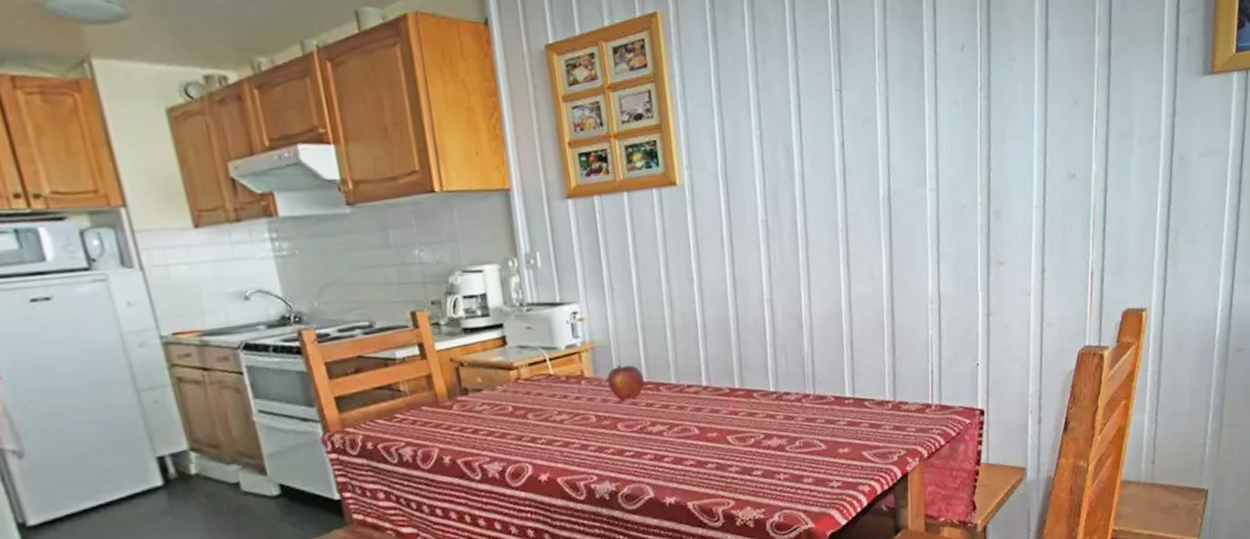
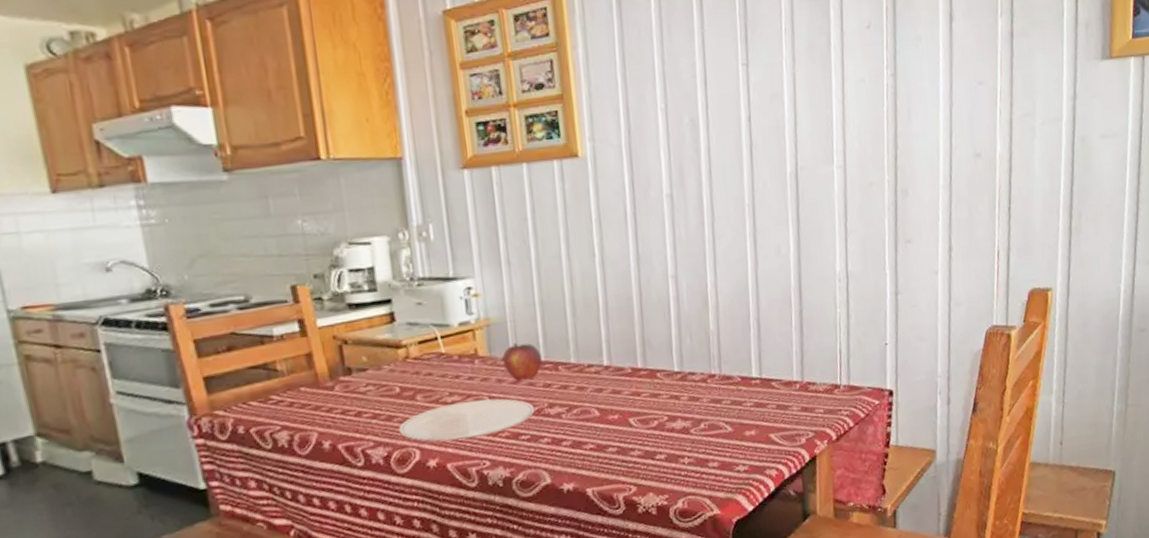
plate: none [512,417,638,458] -> present [399,398,535,443]

